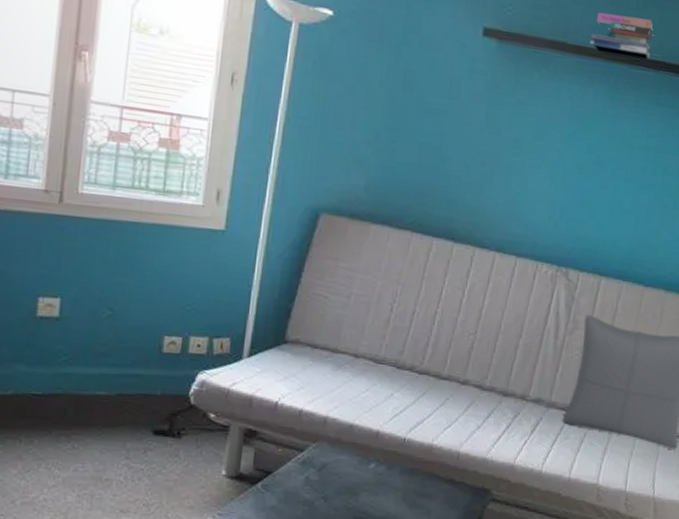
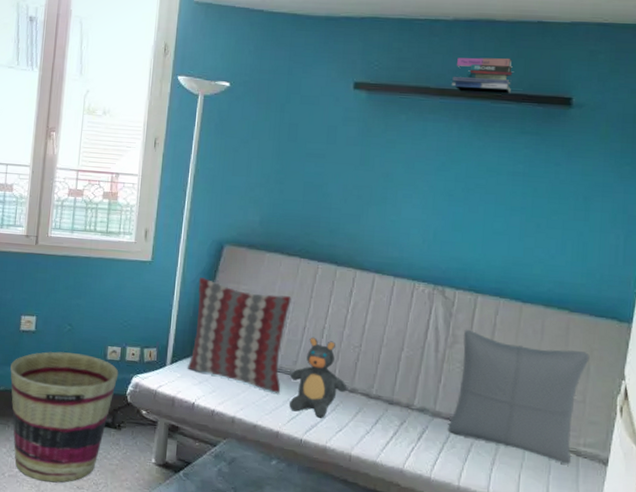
basket: none [22,343,179,507] -> present [10,351,119,483]
pillow: none [270,252,400,388] -> present [188,277,292,394]
stuffed animal: none [393,323,459,414] -> present [289,337,347,418]

